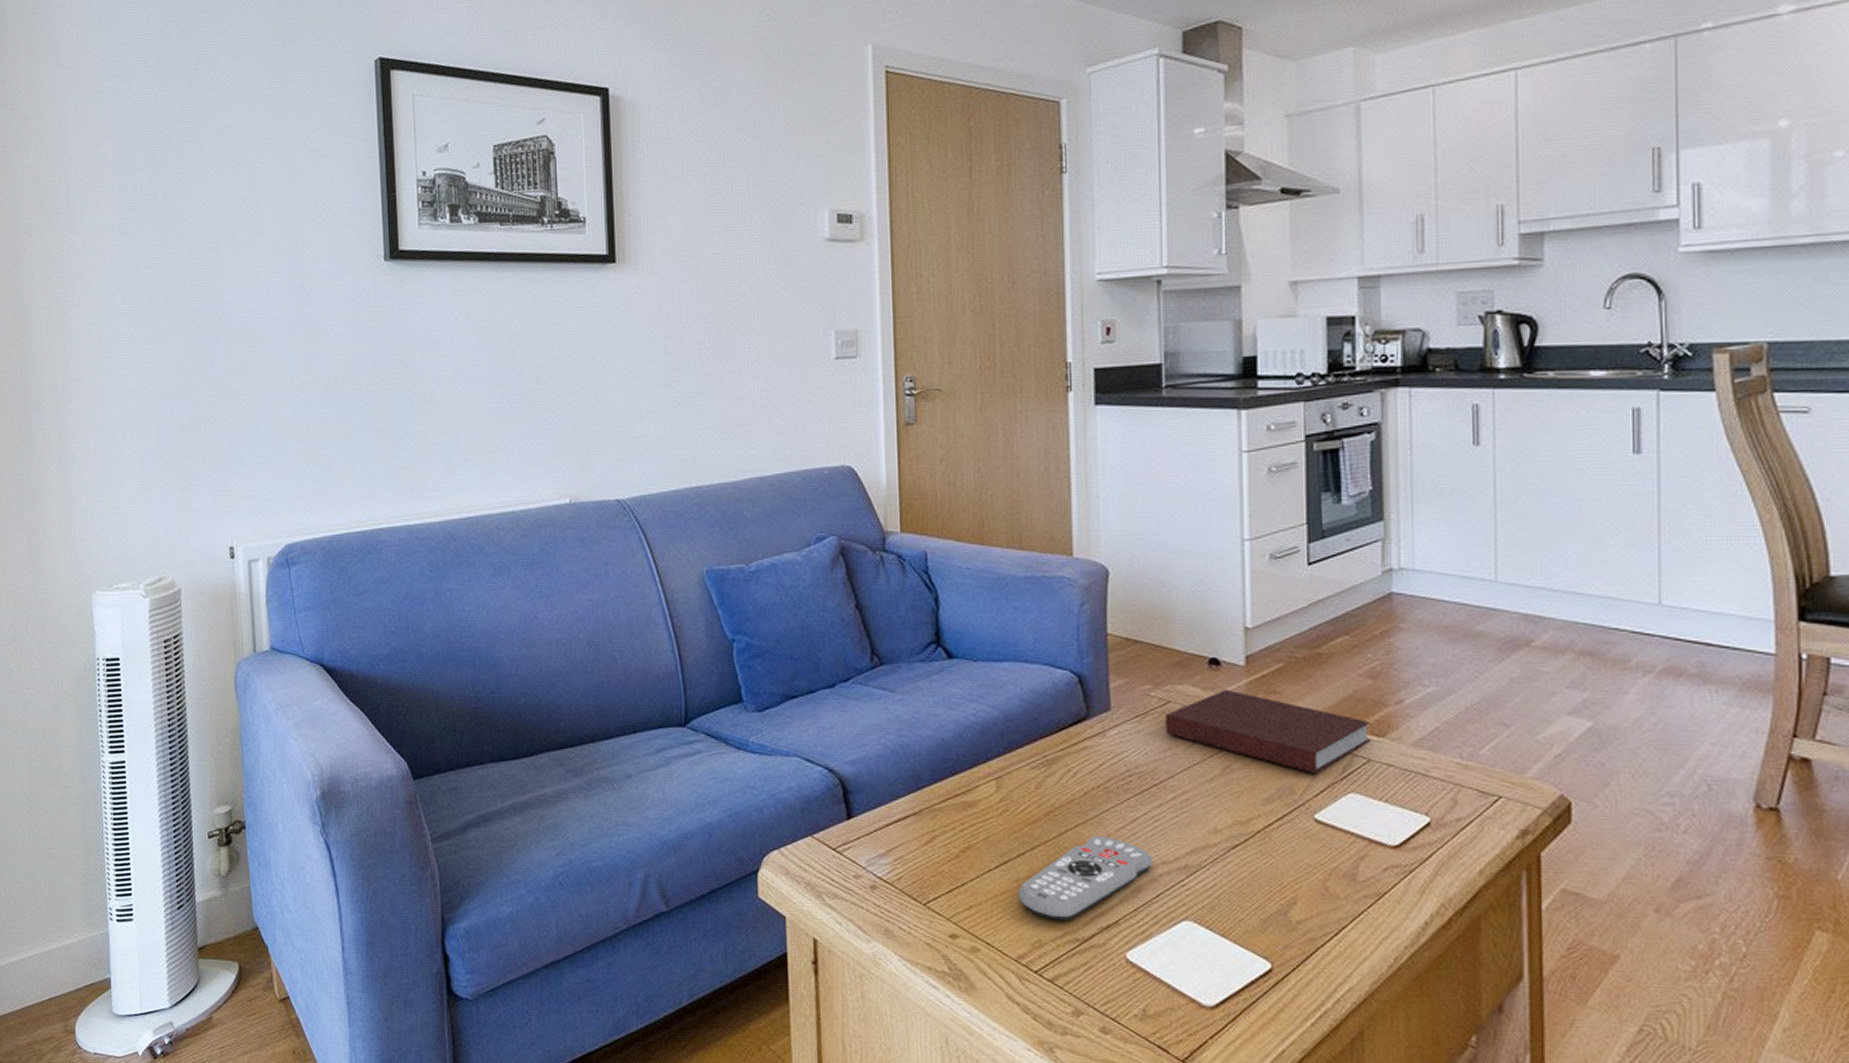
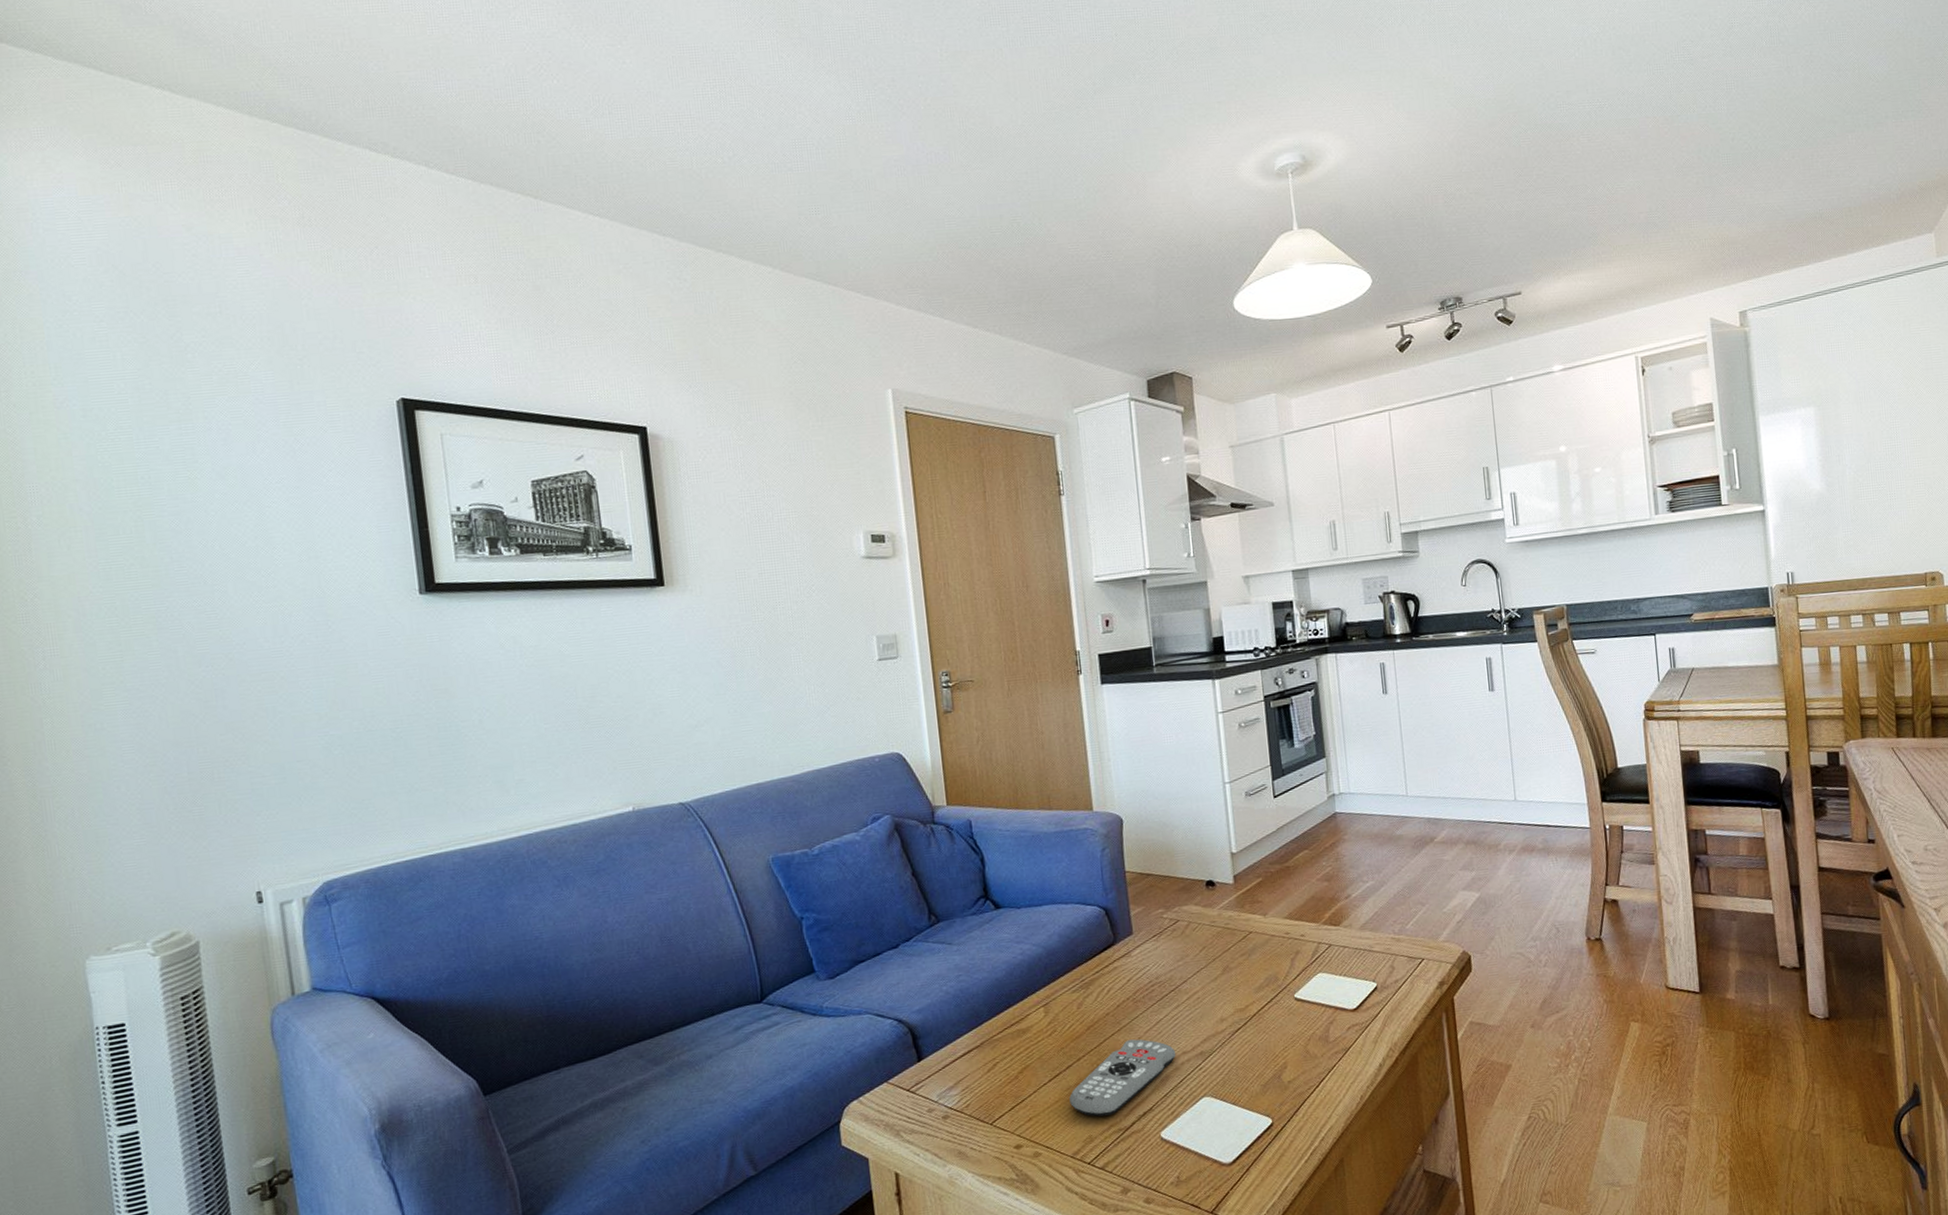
notebook: present [1165,689,1372,773] -> none [1176,904,1330,962]

